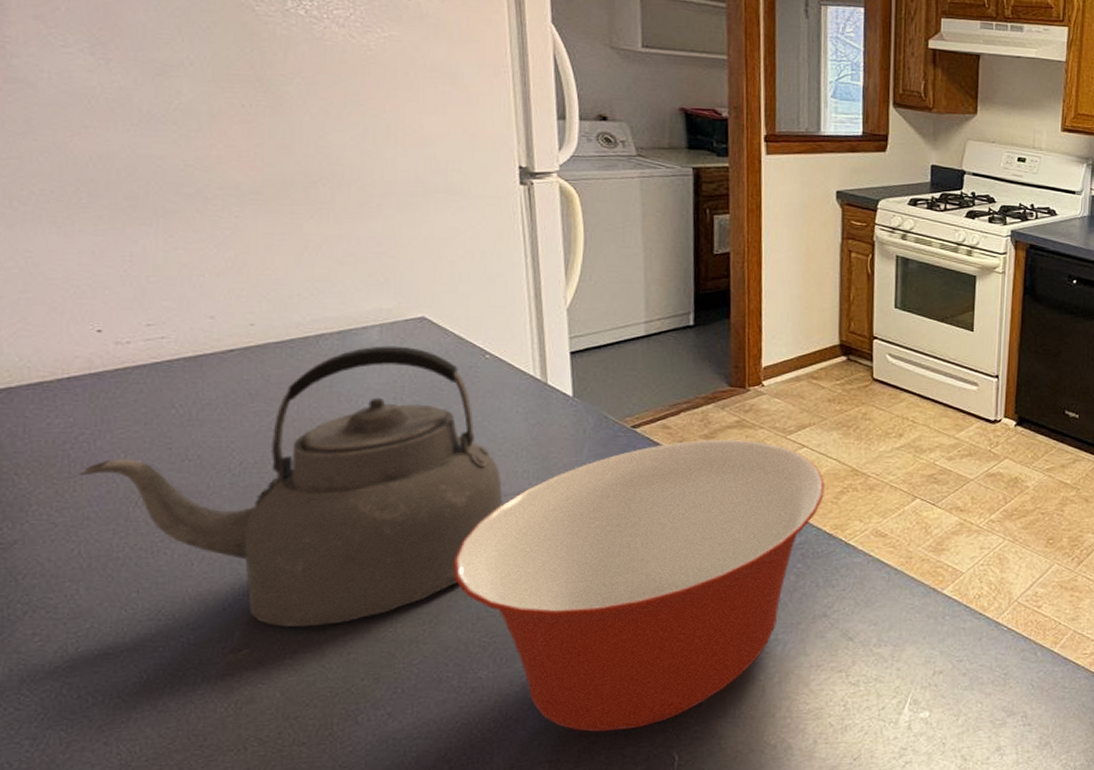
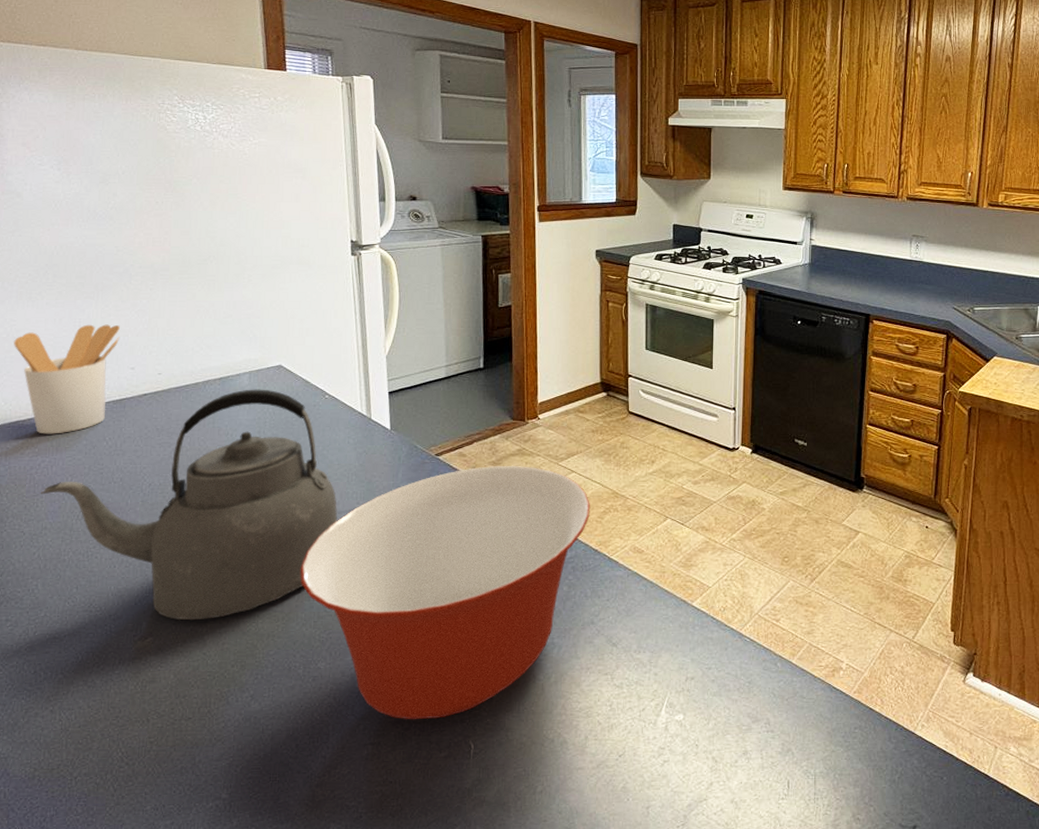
utensil holder: none [31,259,192,400] -> present [14,324,120,434]

